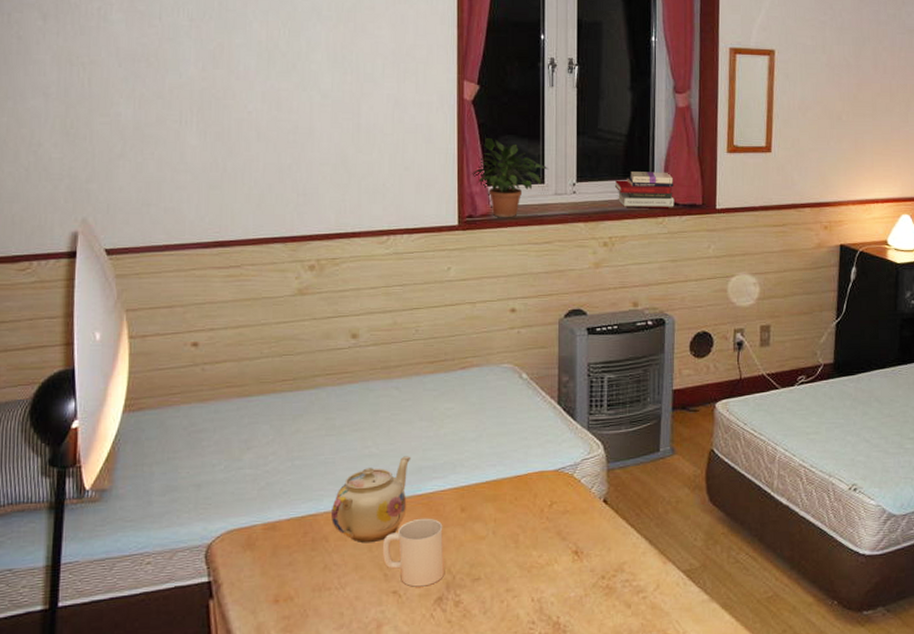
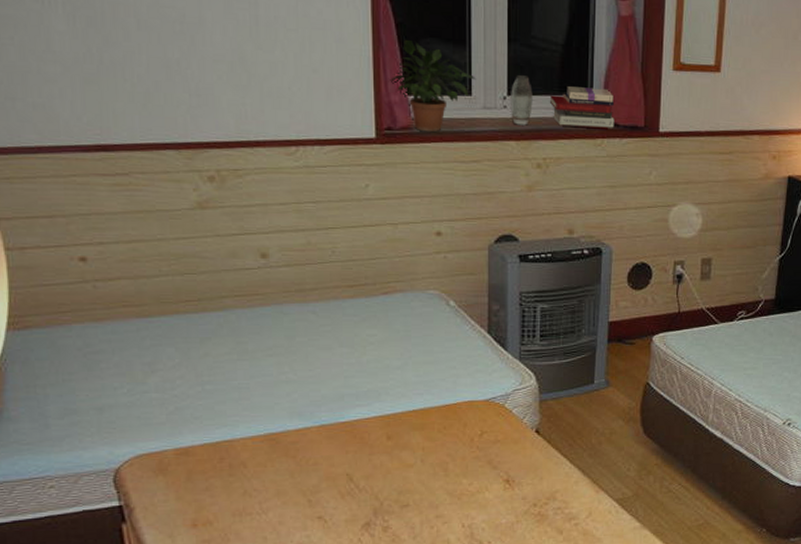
teapot: present [332,456,411,542] -> none [249,383,332,469]
mug: present [382,518,445,587] -> none [304,445,372,513]
vase: none [579,163,599,208] -> present [511,74,533,126]

